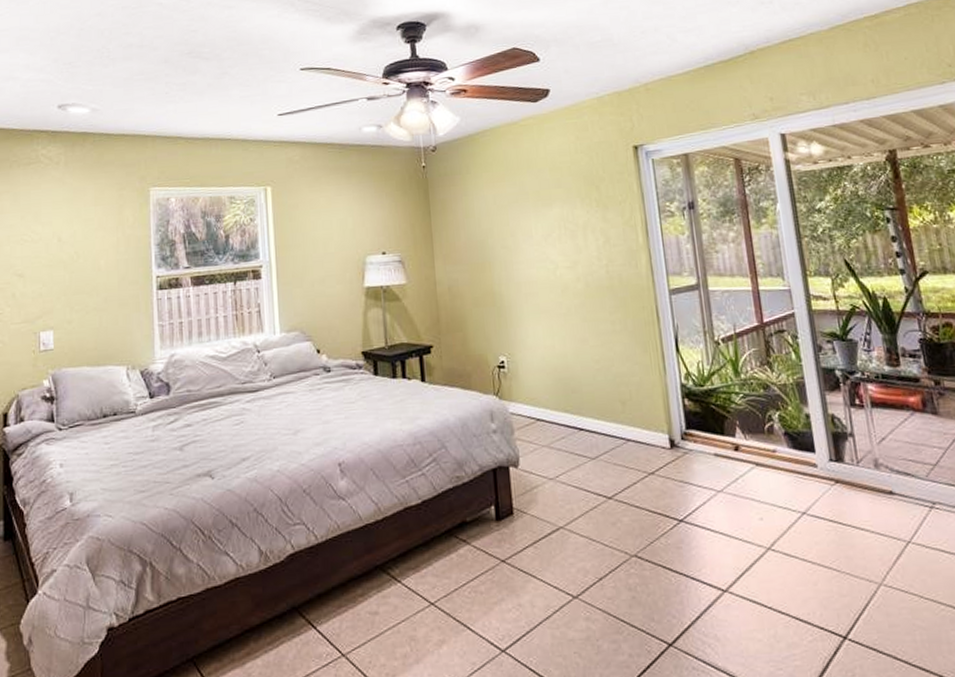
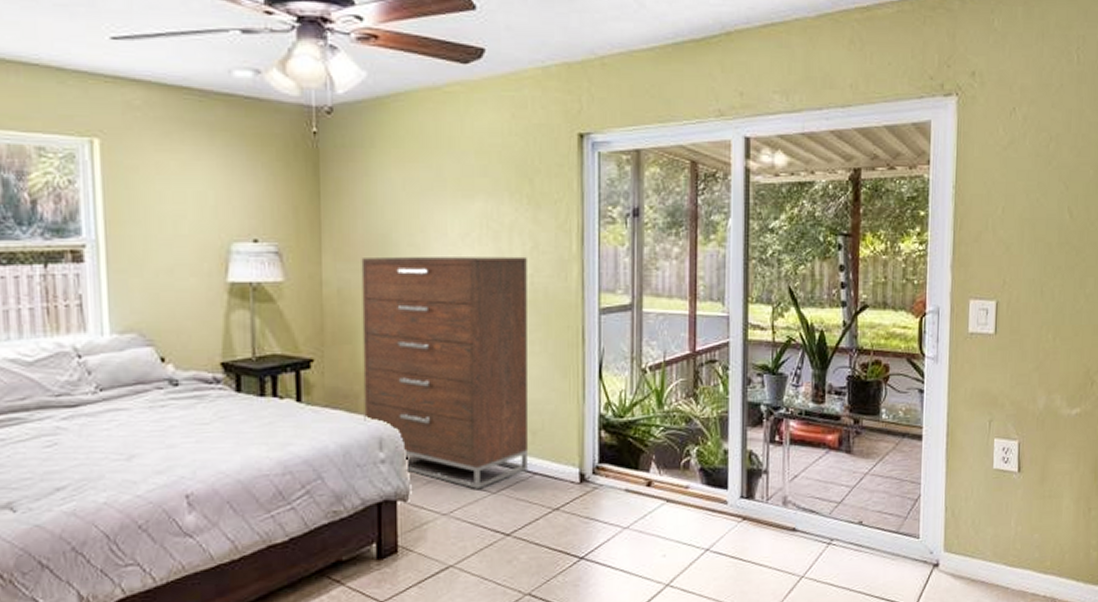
dresser: none [465,250,621,455] -> present [361,256,527,489]

